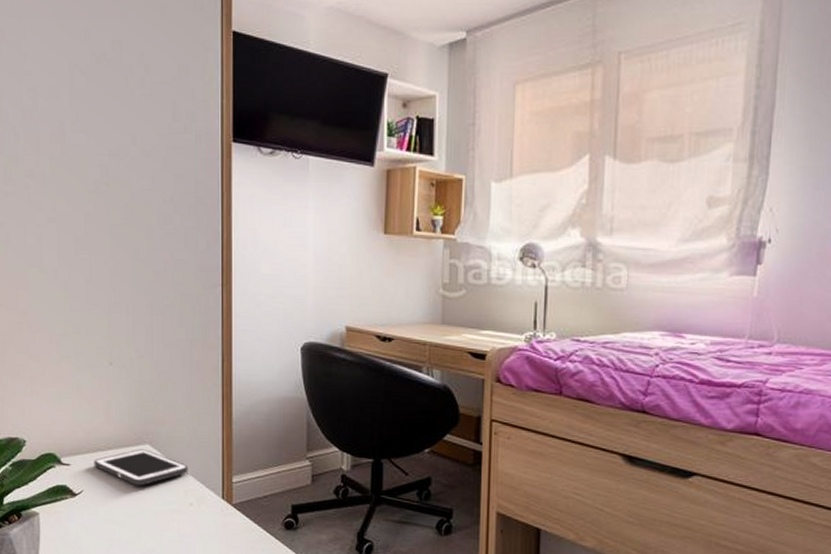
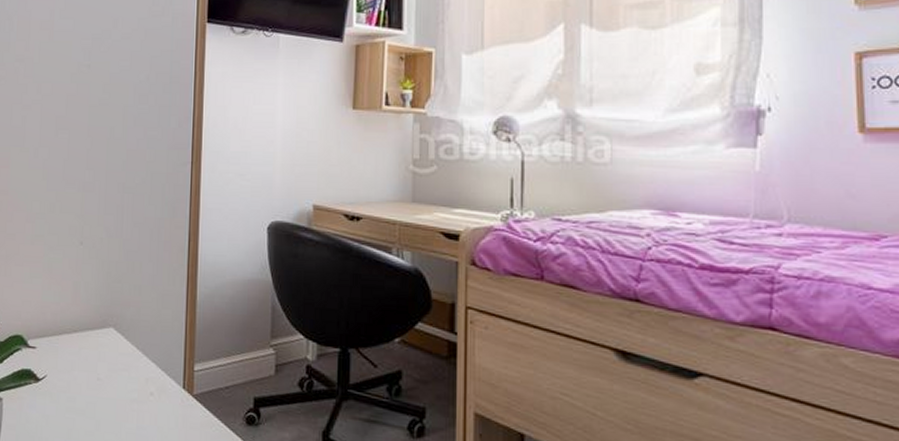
cell phone: present [94,449,188,486] -> none [58,332,151,373]

